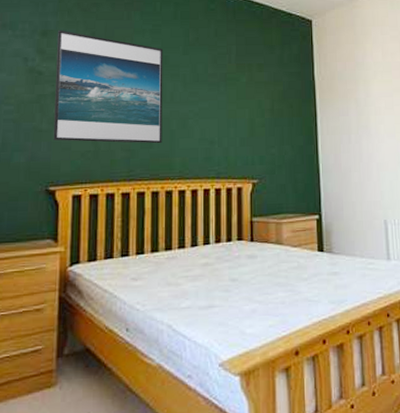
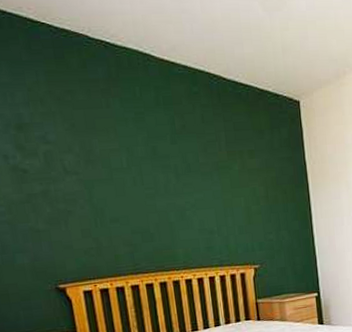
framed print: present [53,30,163,144] -> none [34,122,163,240]

